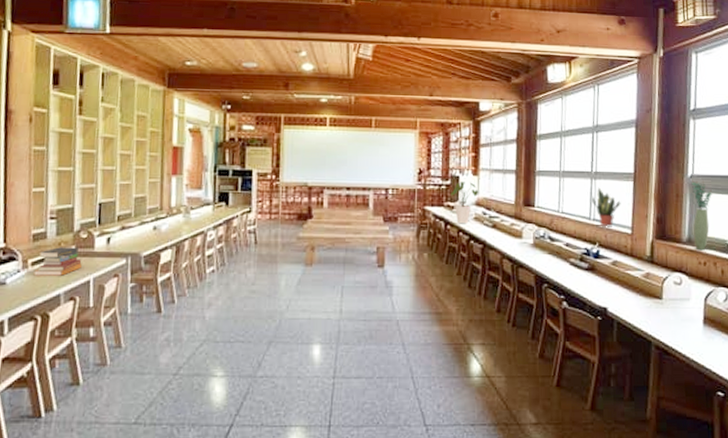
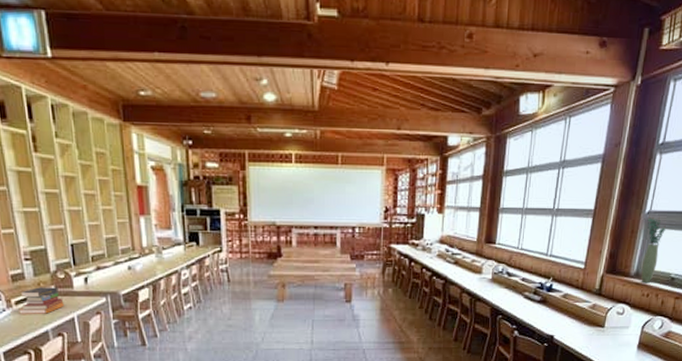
house plant: present [450,182,478,224] -> none [415,220,442,261]
potted plant: present [591,187,621,227] -> none [550,224,578,263]

